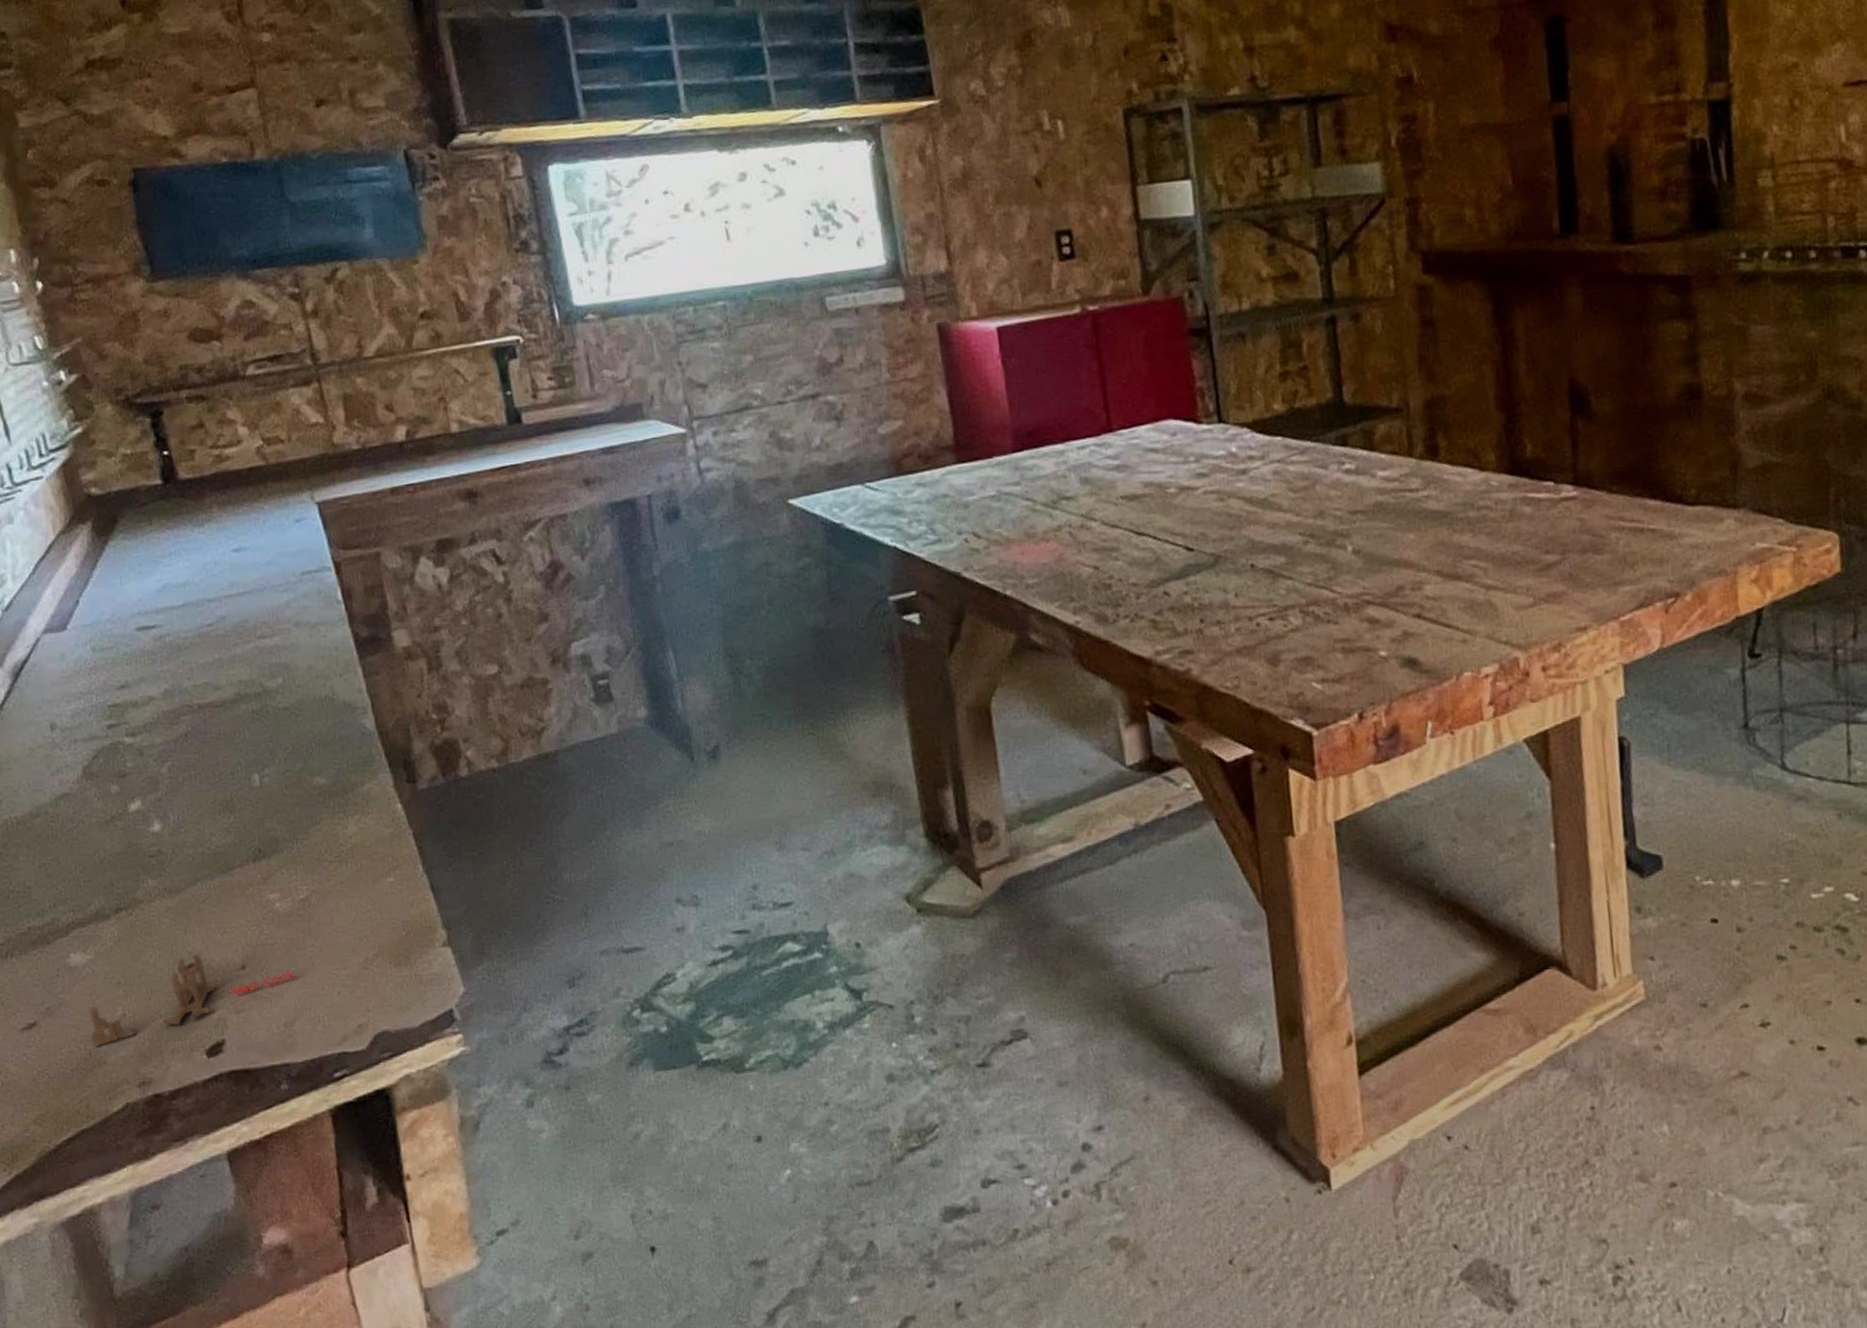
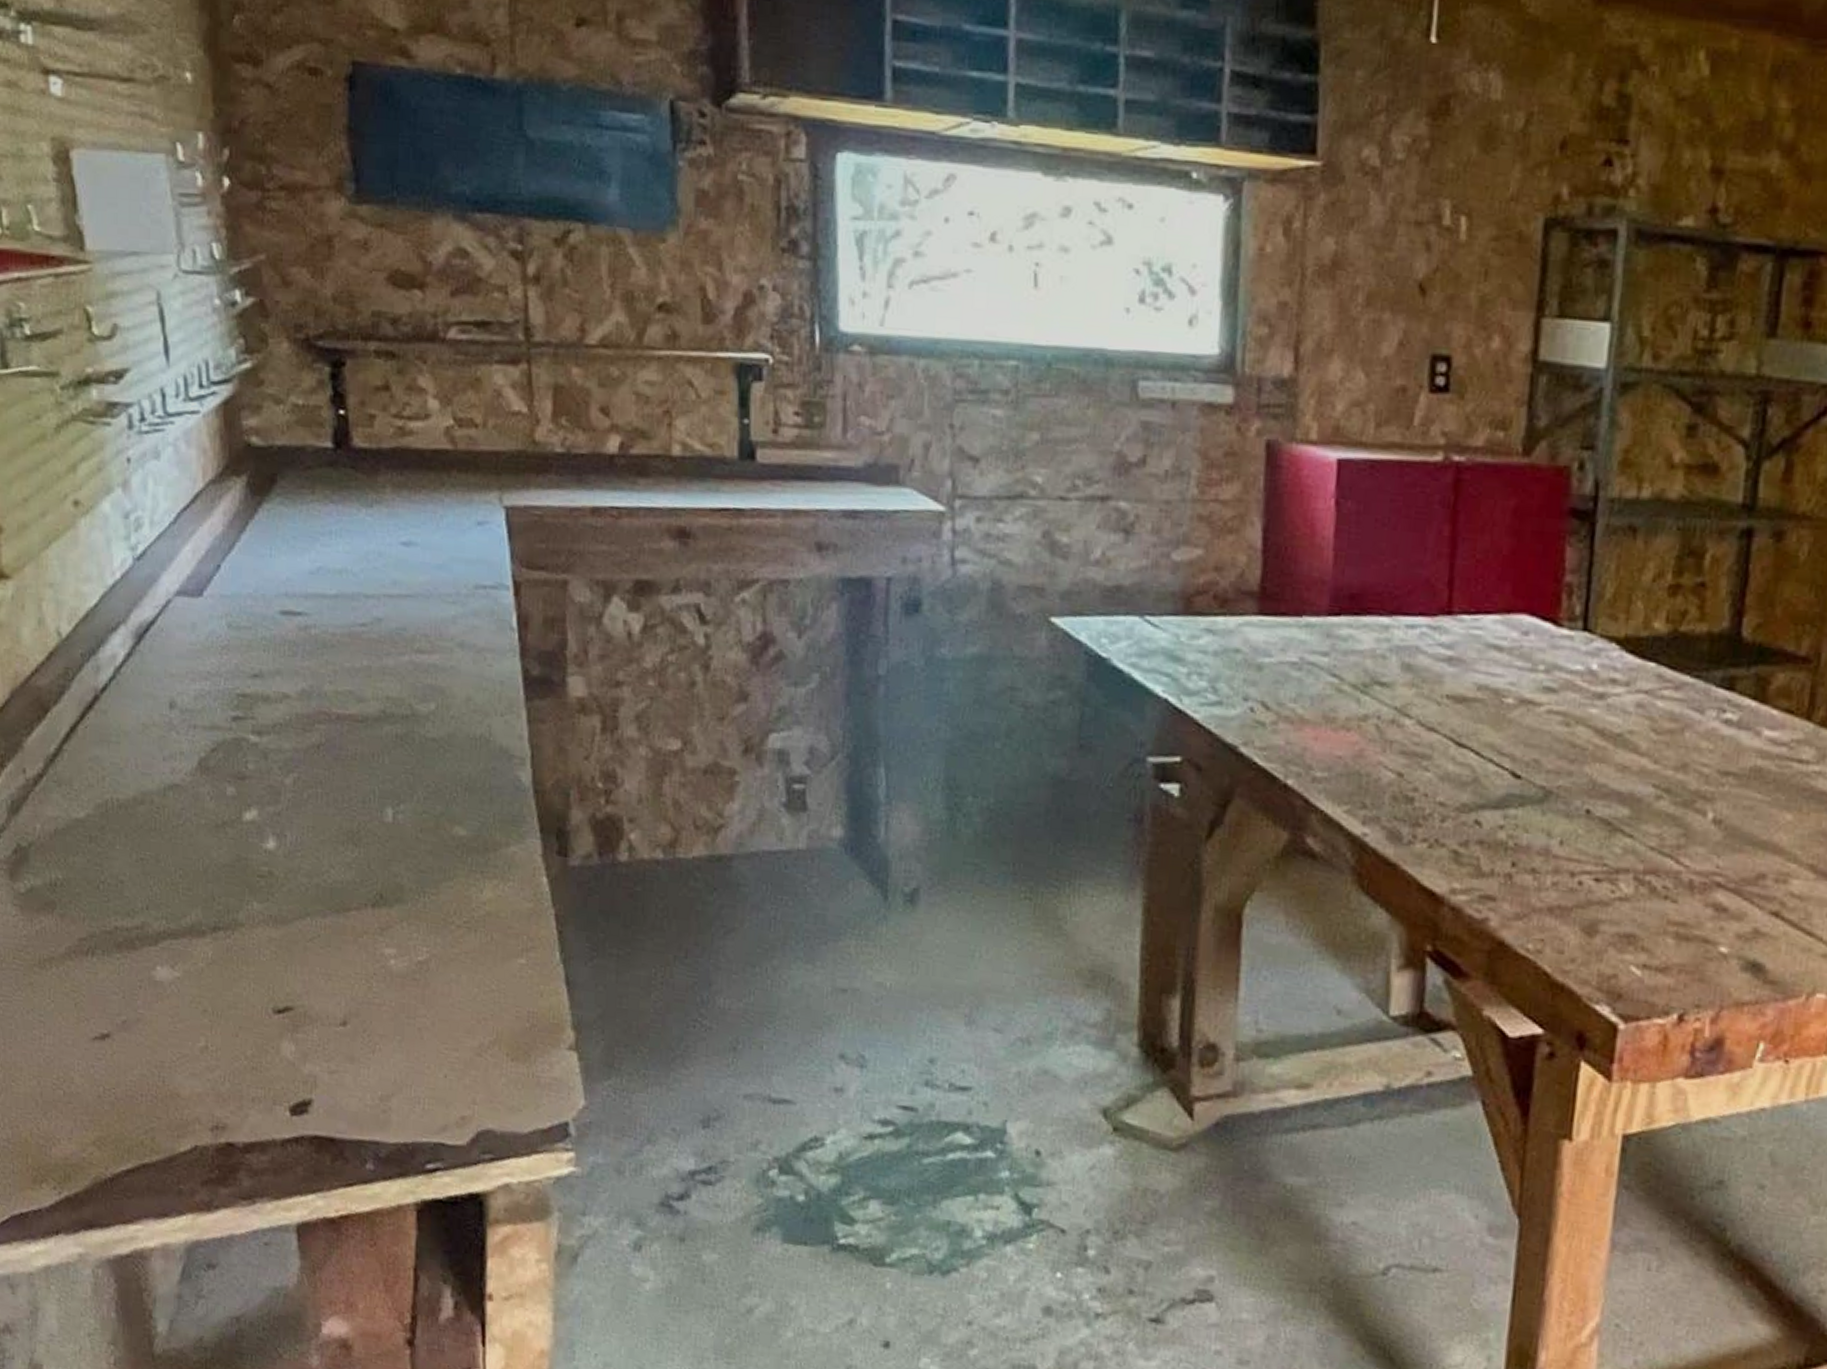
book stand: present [88,953,295,1048] -> none [165,996,400,1077]

